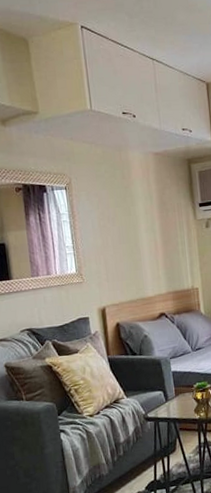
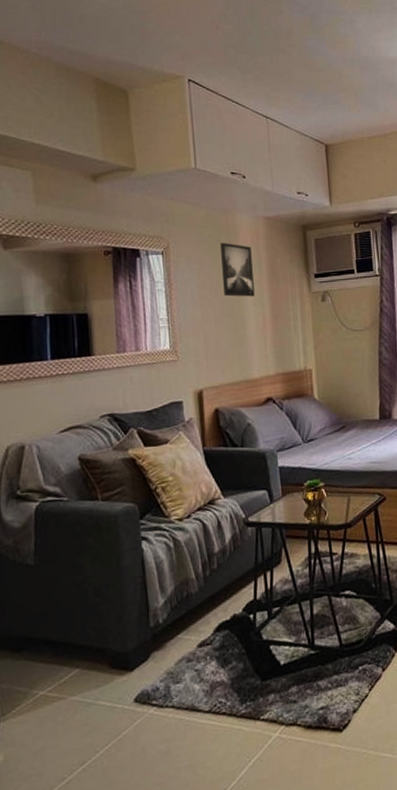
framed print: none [116,177,147,226] -> present [220,243,255,297]

